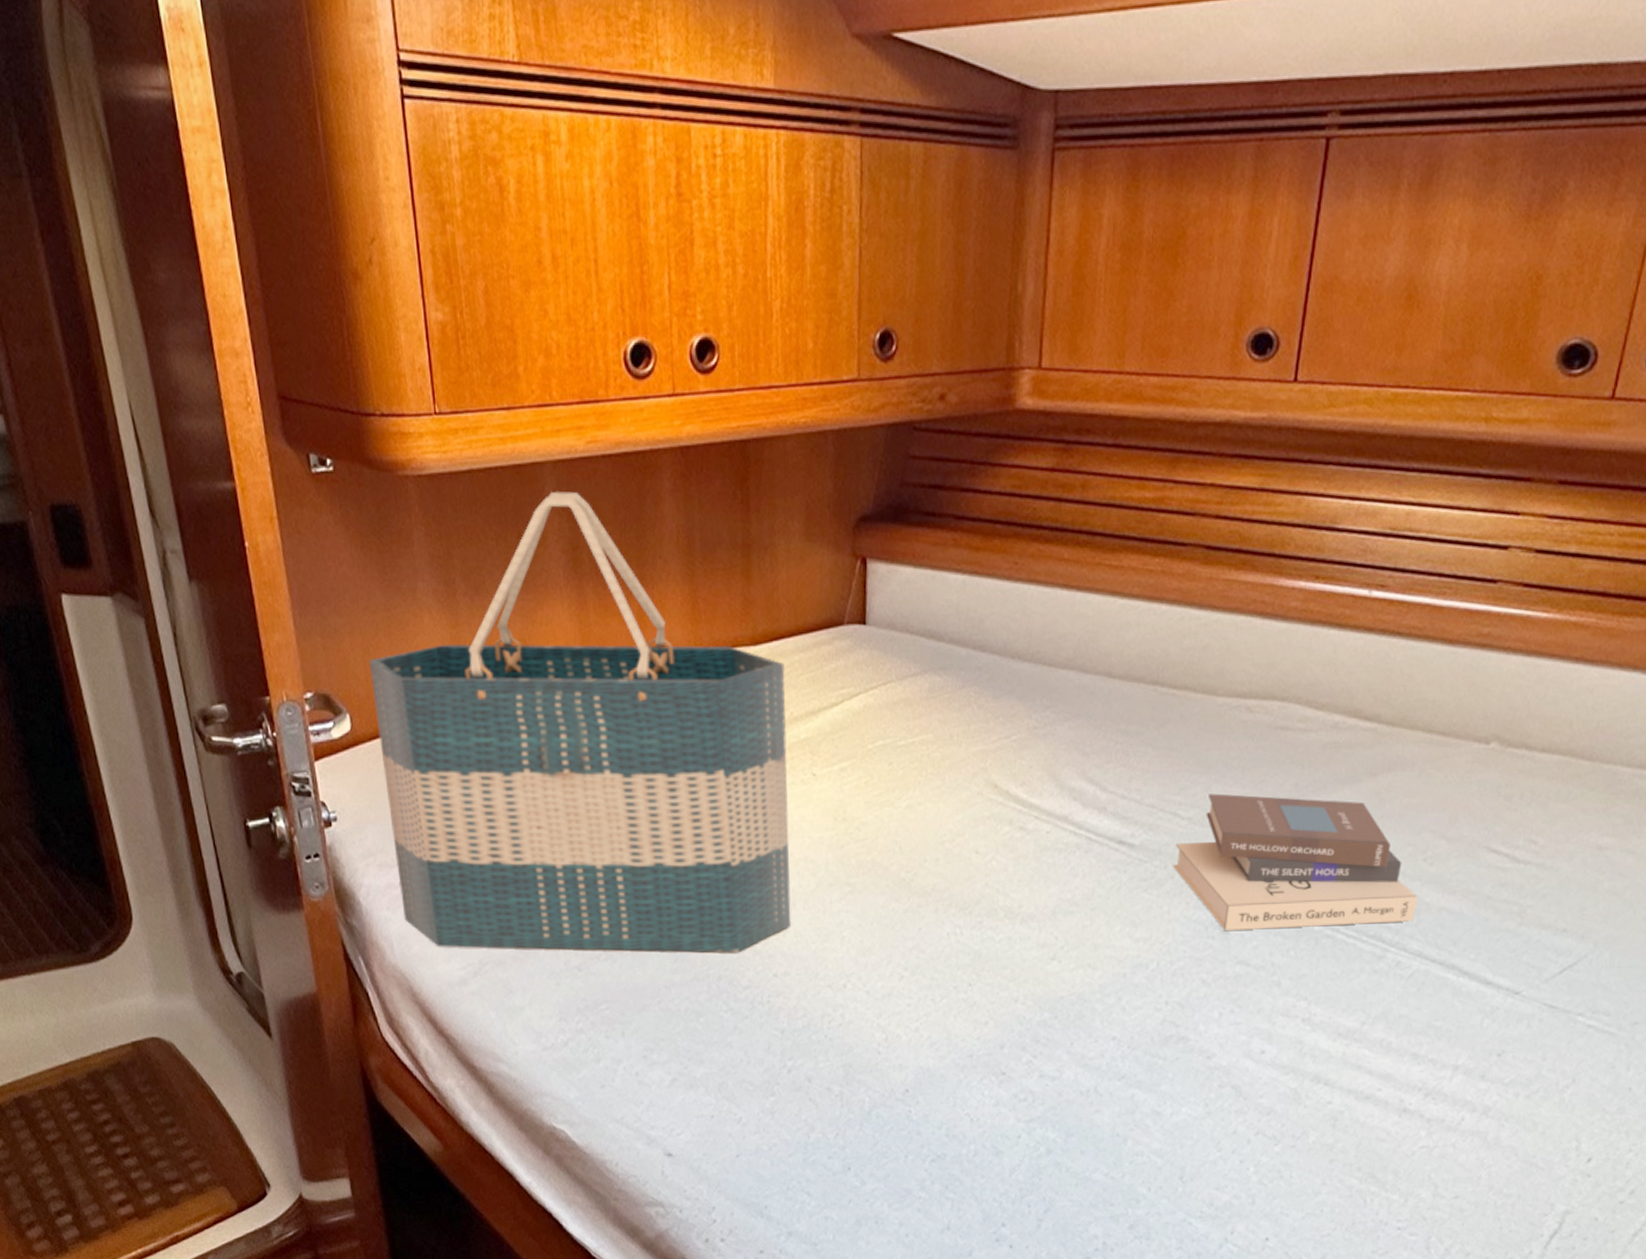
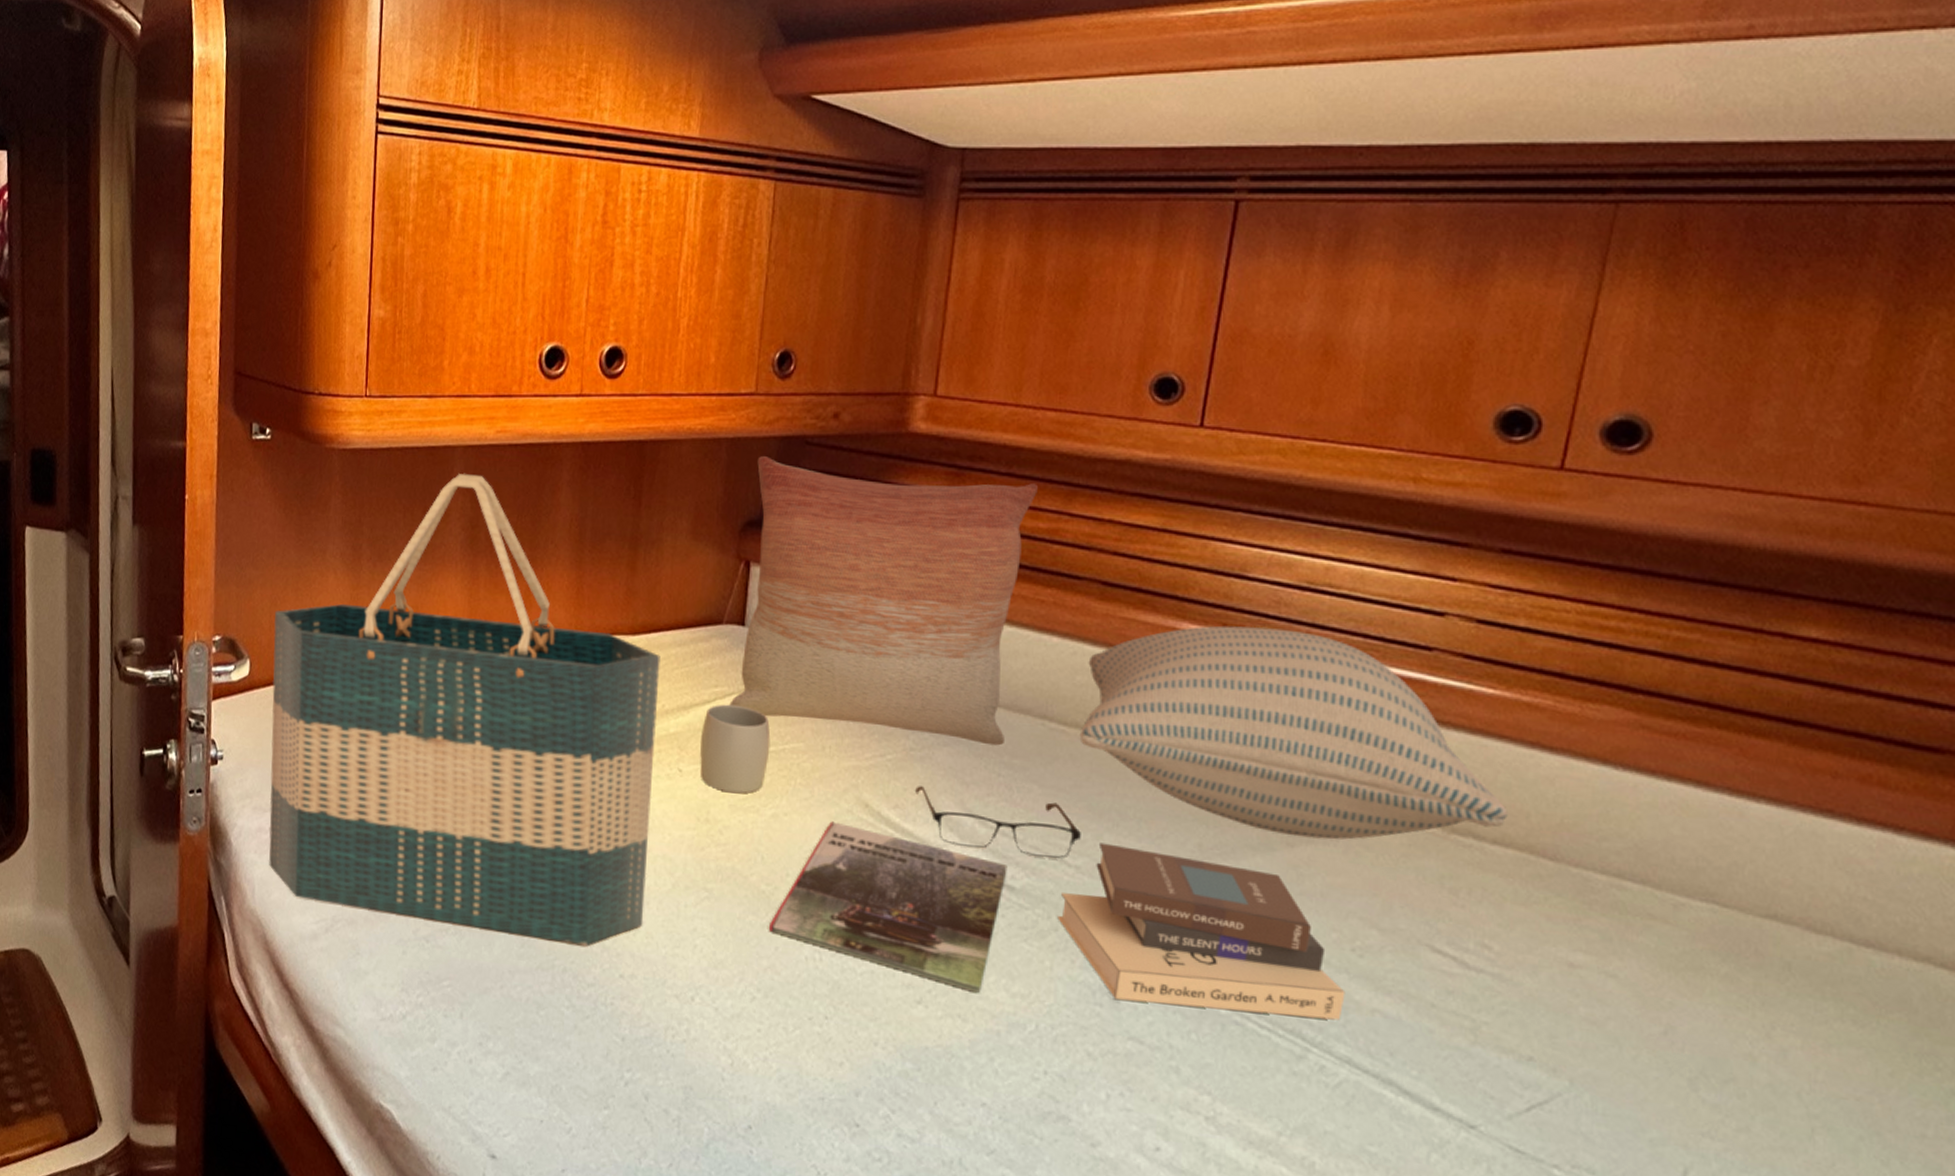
mug: none [832,704,900,790] -> present [700,704,771,794]
pillow: none [857,445,1143,716] -> present [729,455,1038,746]
magazine: none [912,805,1127,943] -> present [769,821,1008,993]
eyeglasses: none [1040,762,1192,814] -> present [915,786,1081,859]
pillow: none [1188,576,1555,767] -> present [1079,625,1508,840]

